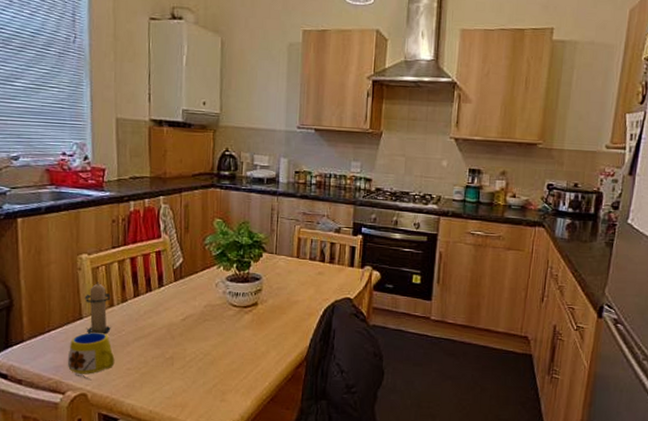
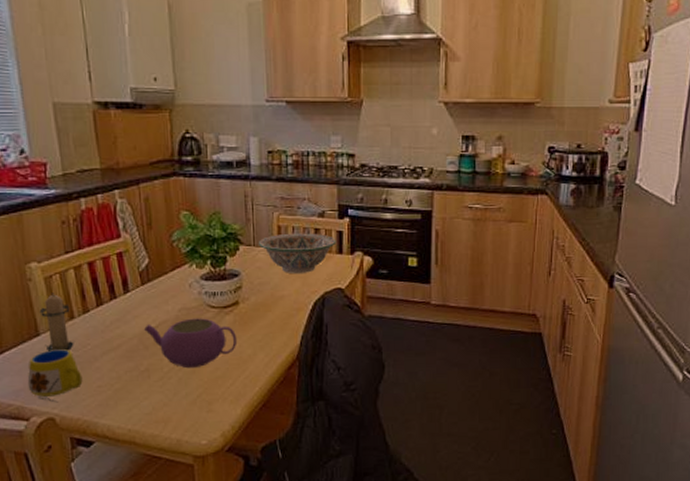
teapot: none [172,314,254,360] -> present [143,318,238,369]
decorative bowl: none [280,245,349,282] -> present [259,233,337,273]

